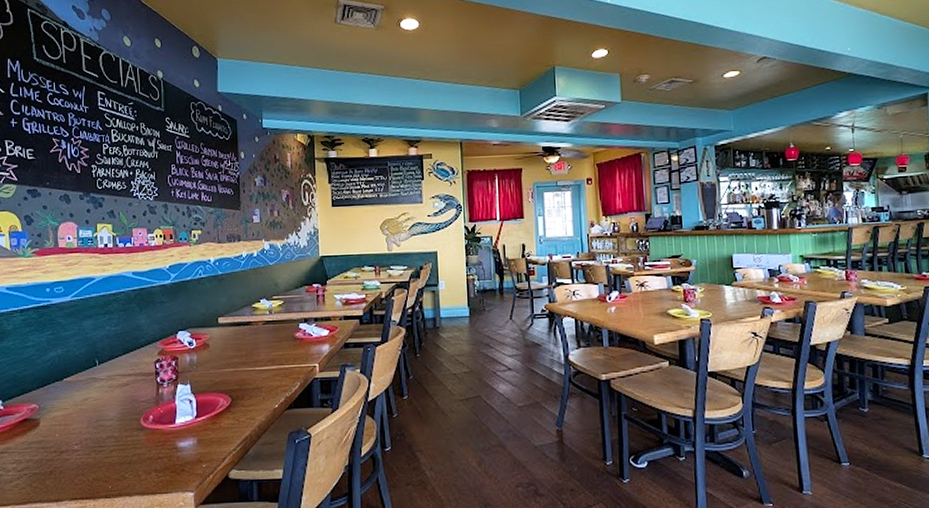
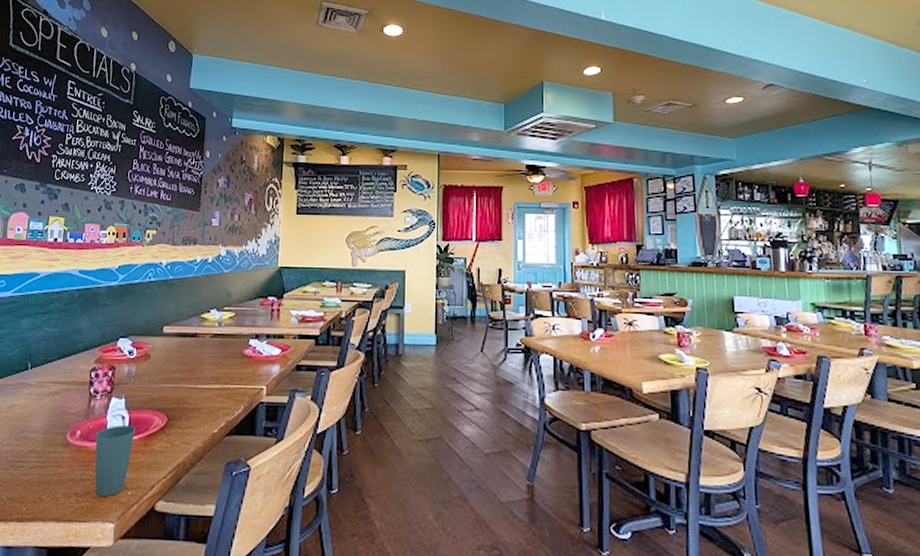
cup: none [166,407,203,470] -> present [94,424,135,496]

